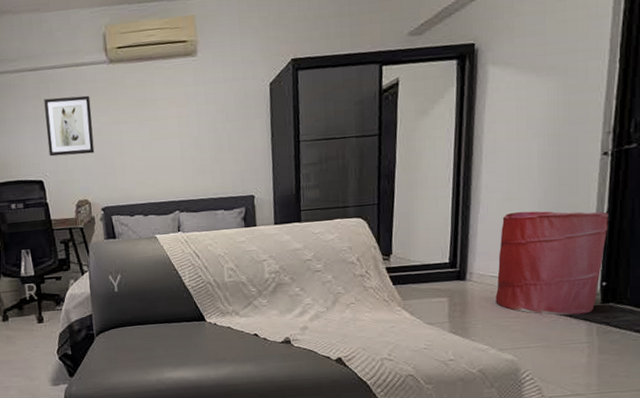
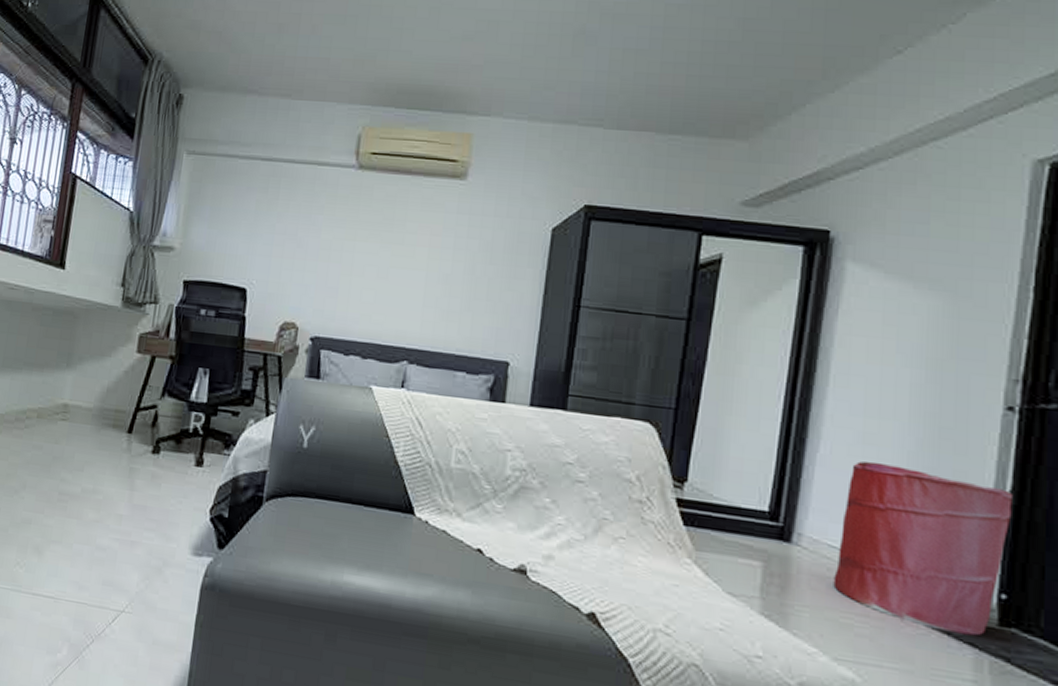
wall art: present [44,95,95,157] -> none [261,194,327,269]

